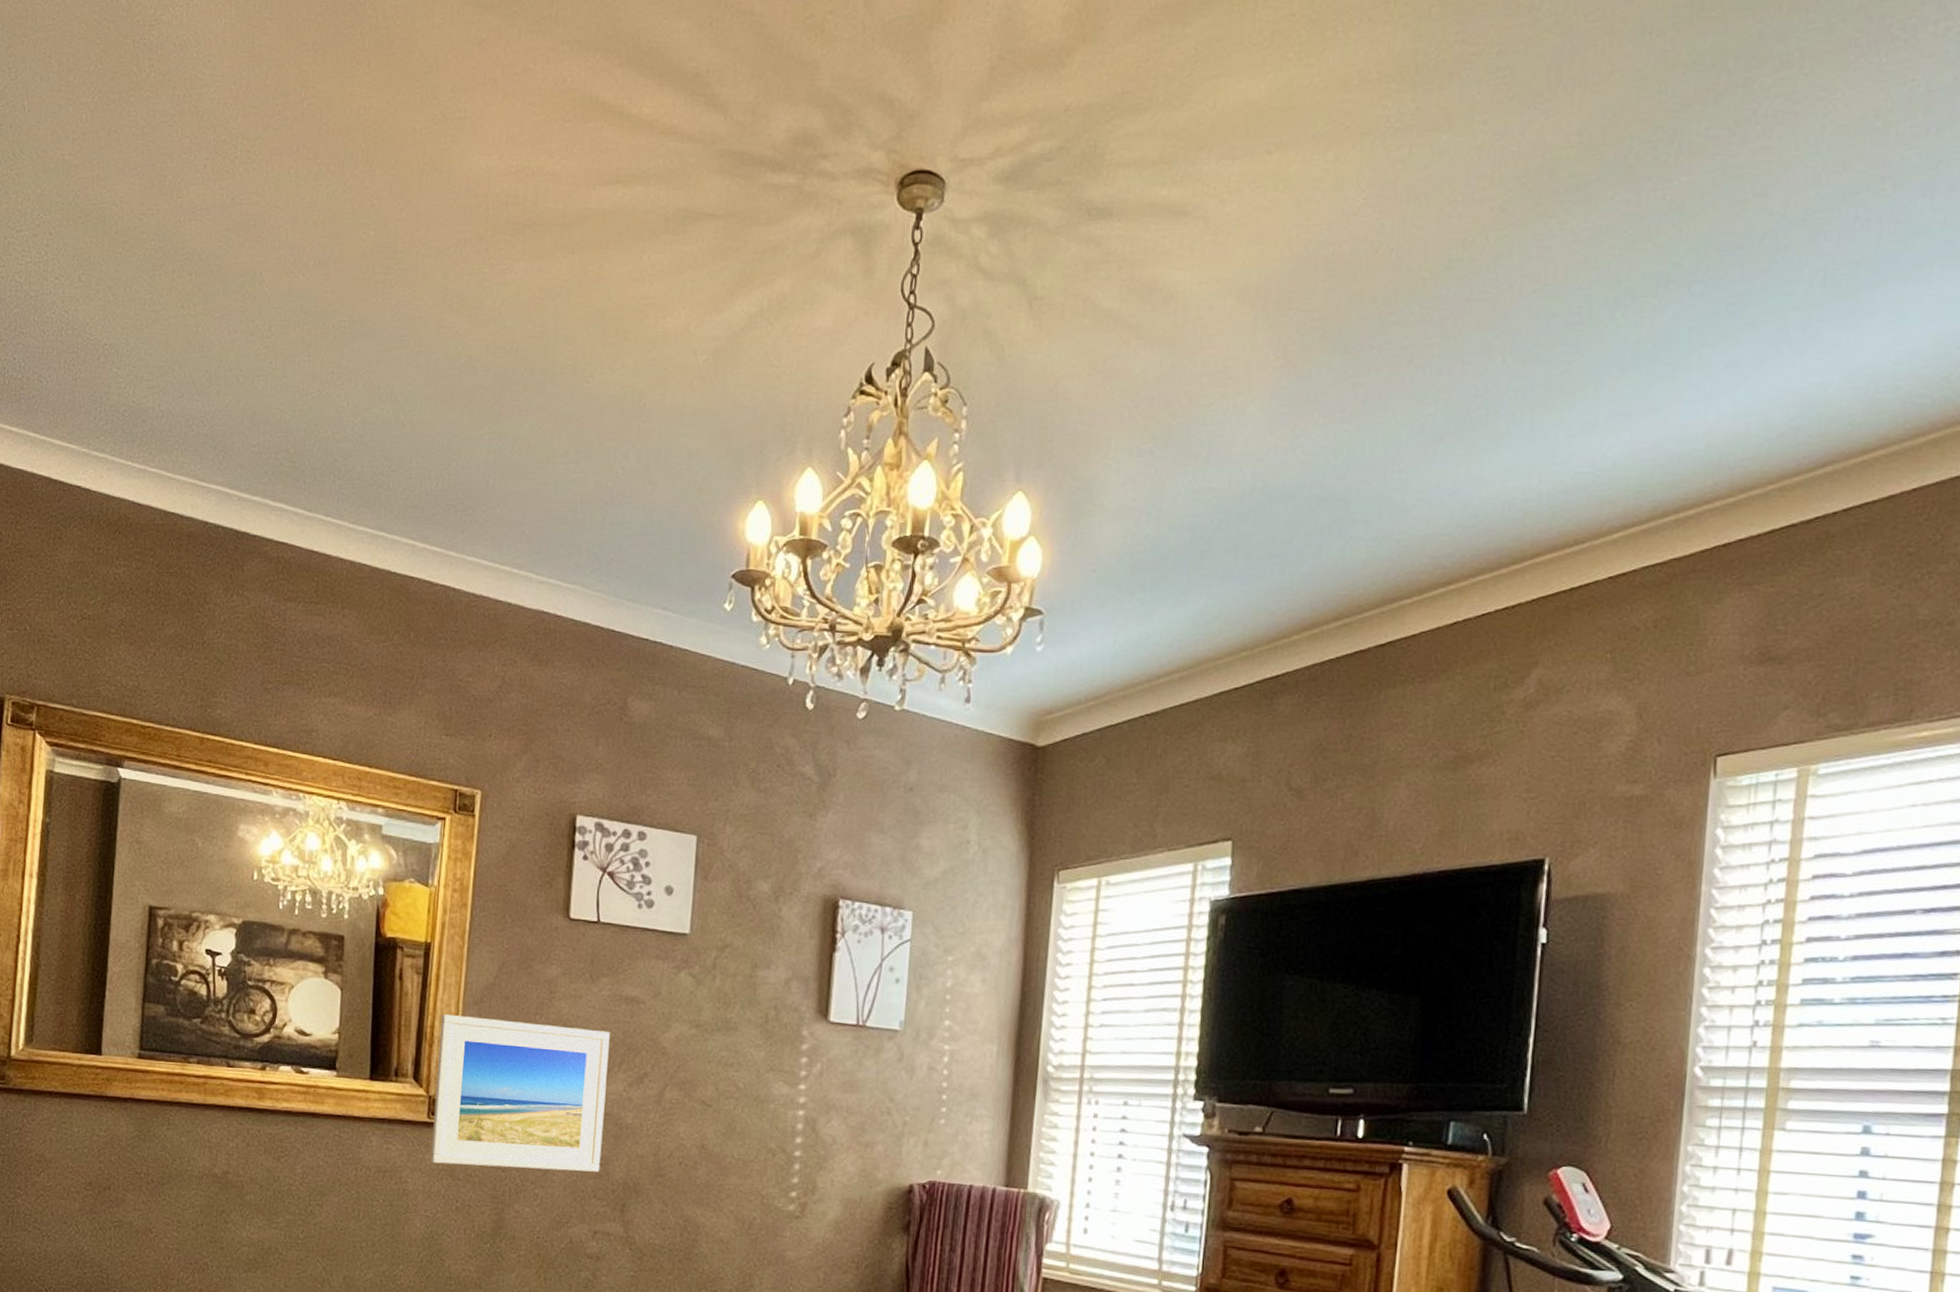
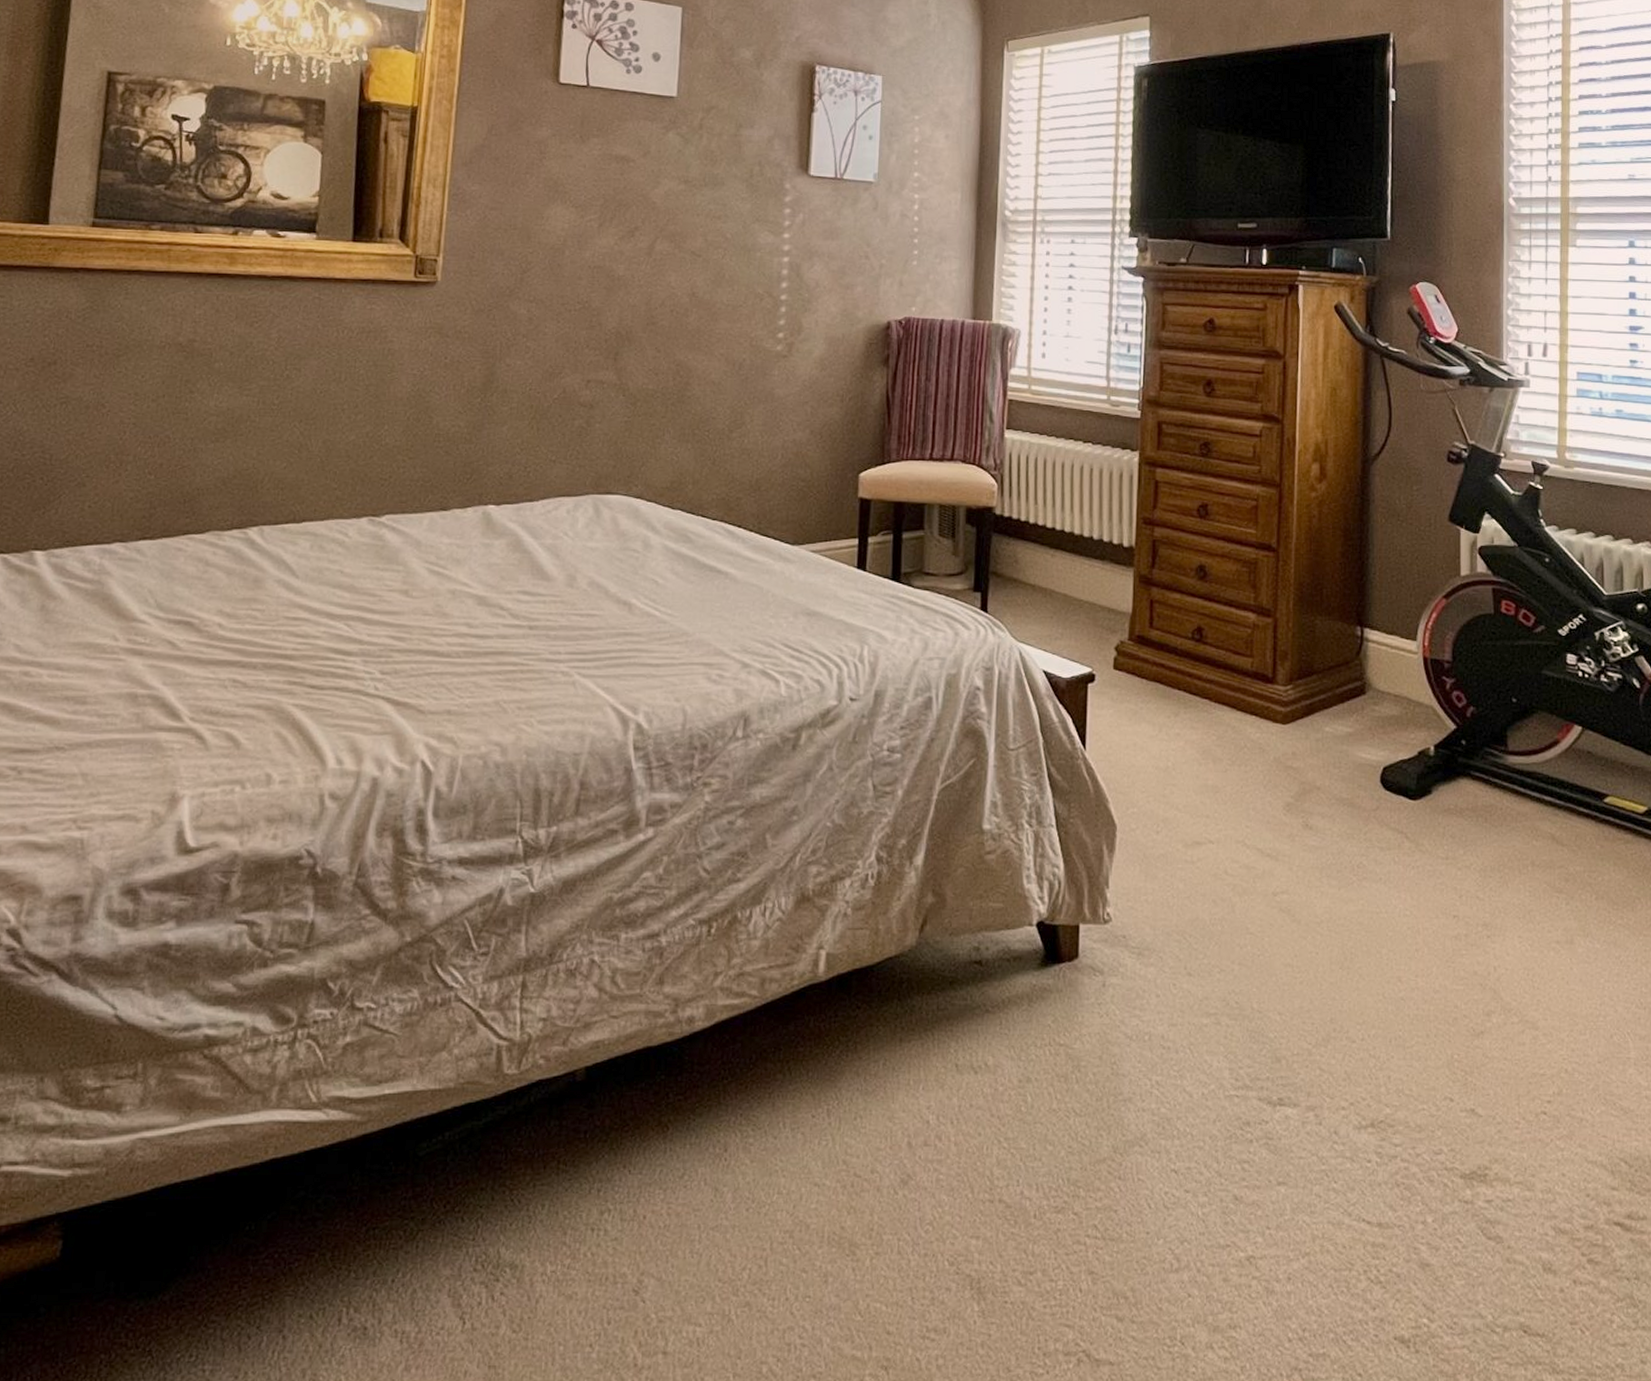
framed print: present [431,1013,610,1172] -> none [418,175,601,324]

